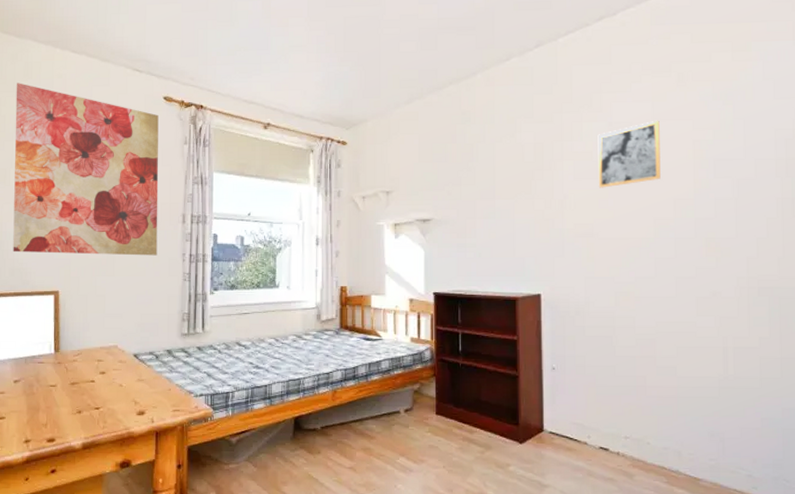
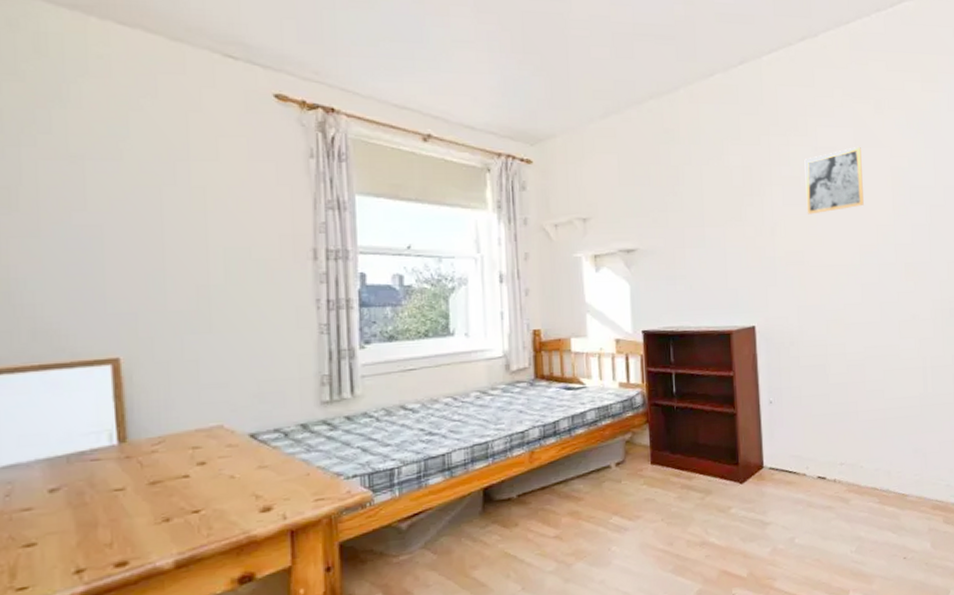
wall art: present [13,83,159,256] -> none [19,61,278,308]

